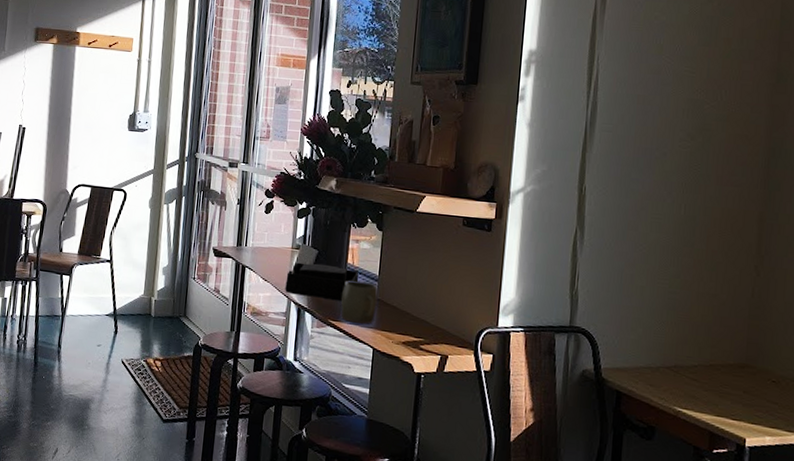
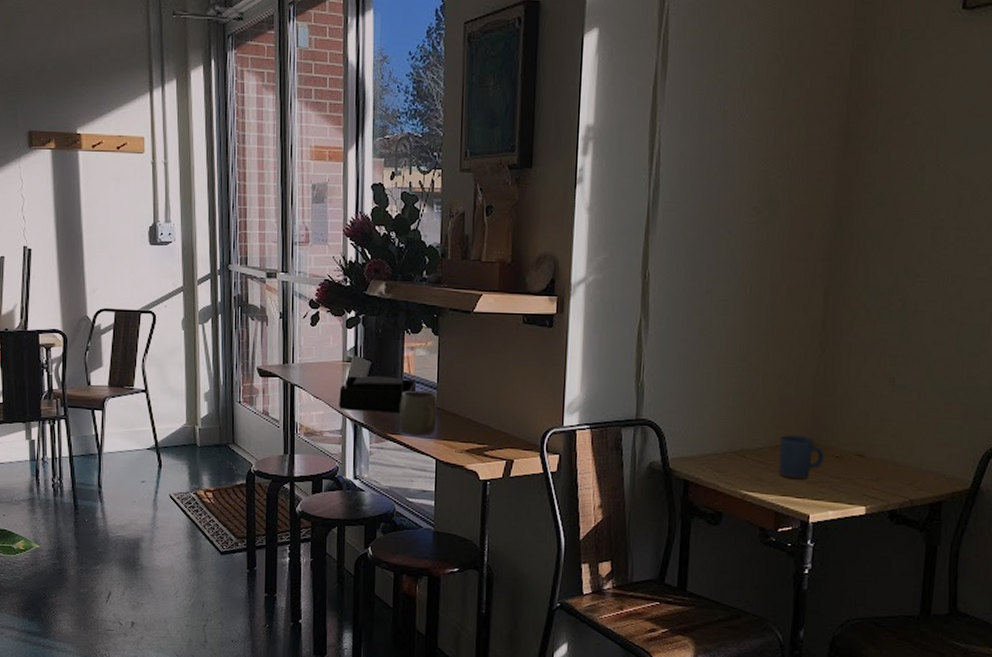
mug: none [713,354,761,401] -> present [778,435,824,479]

